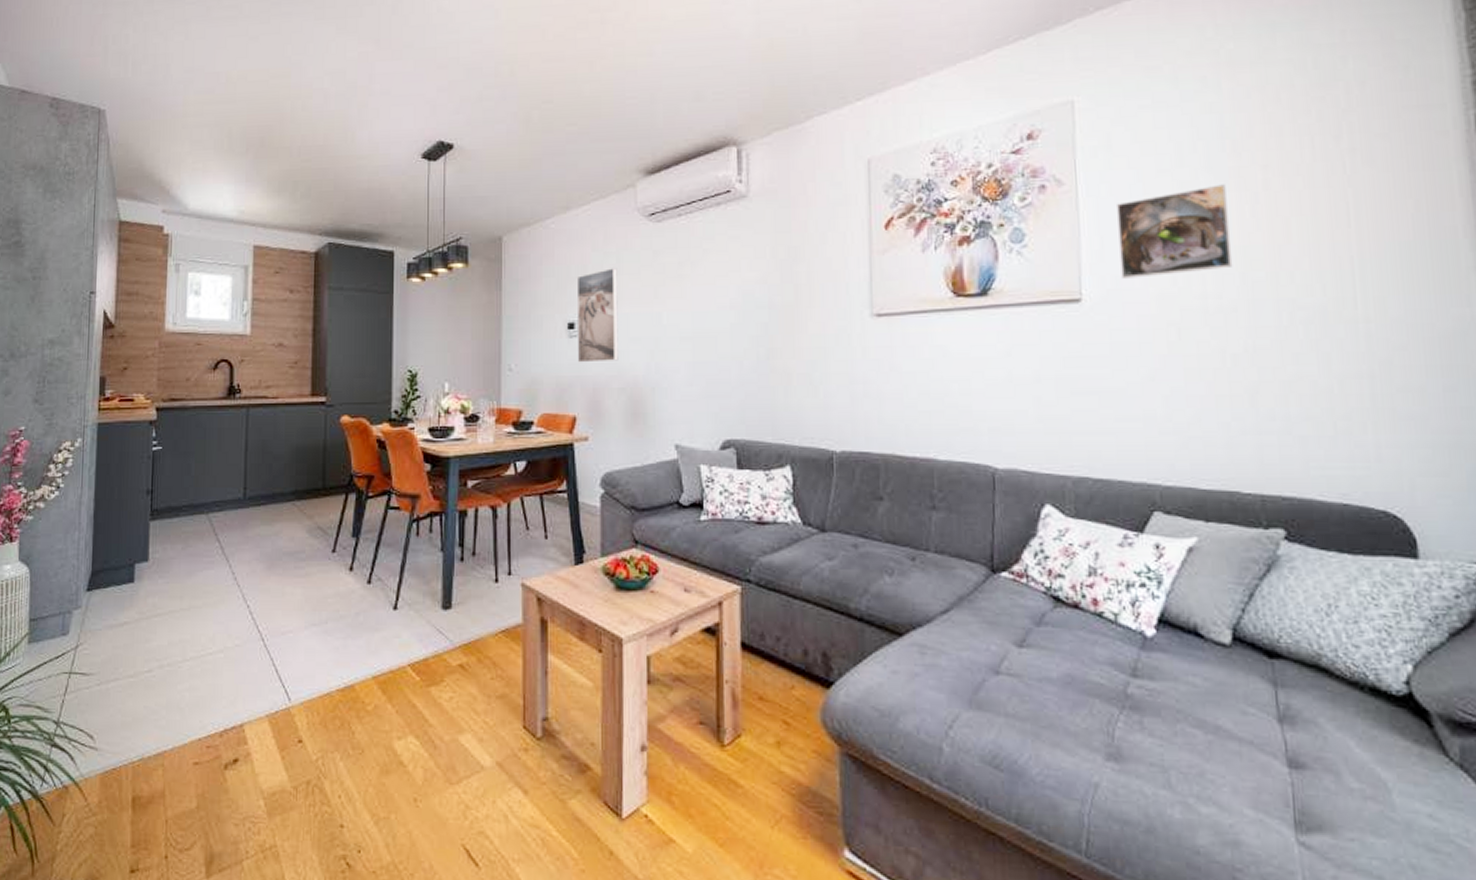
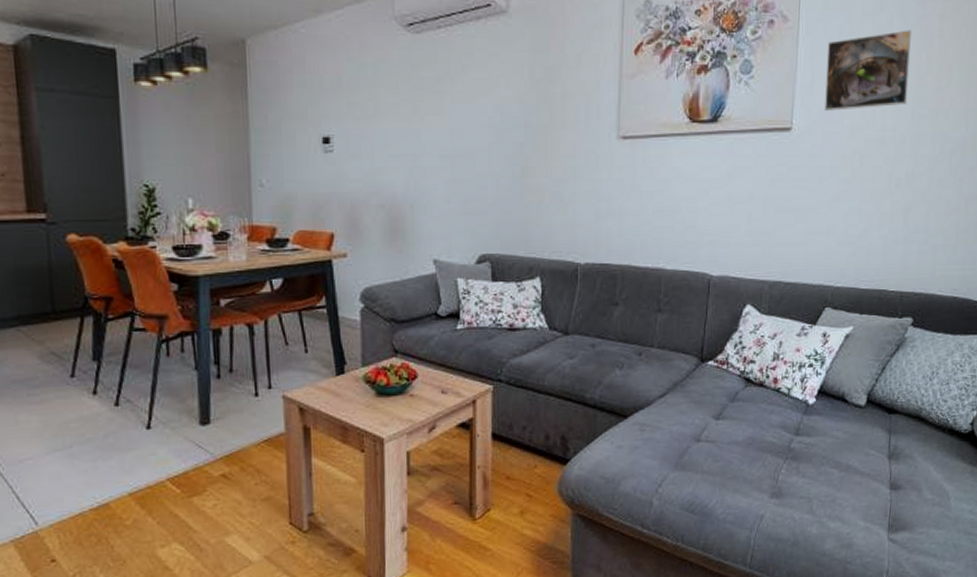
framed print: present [578,268,619,363] -> none [332,80,377,179]

